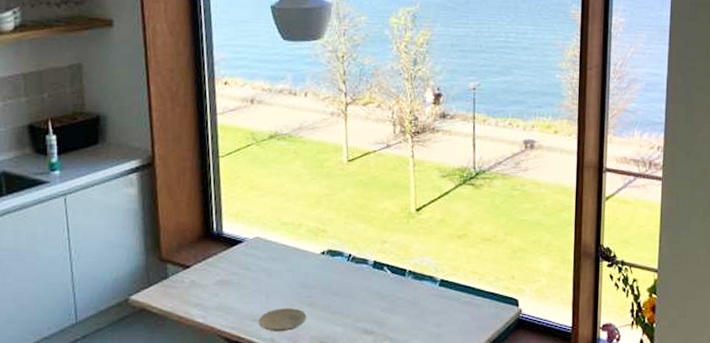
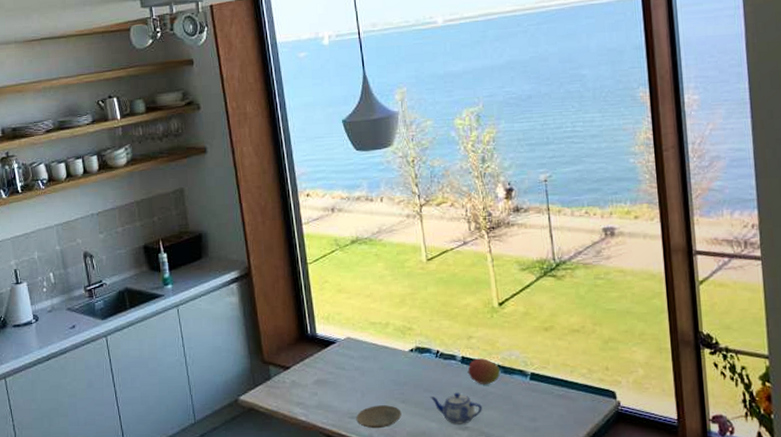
teapot: none [338,297,389,329] -> present [430,392,482,424]
fruit: none [378,263,411,289] -> present [467,358,501,384]

